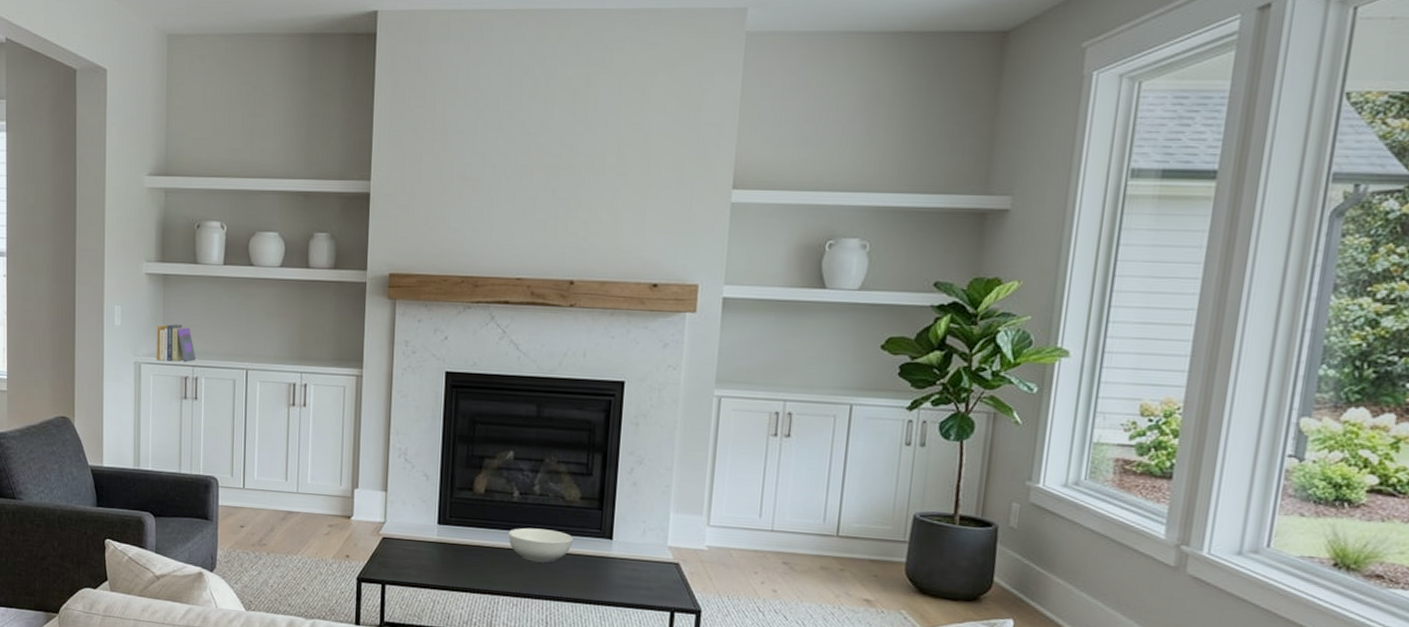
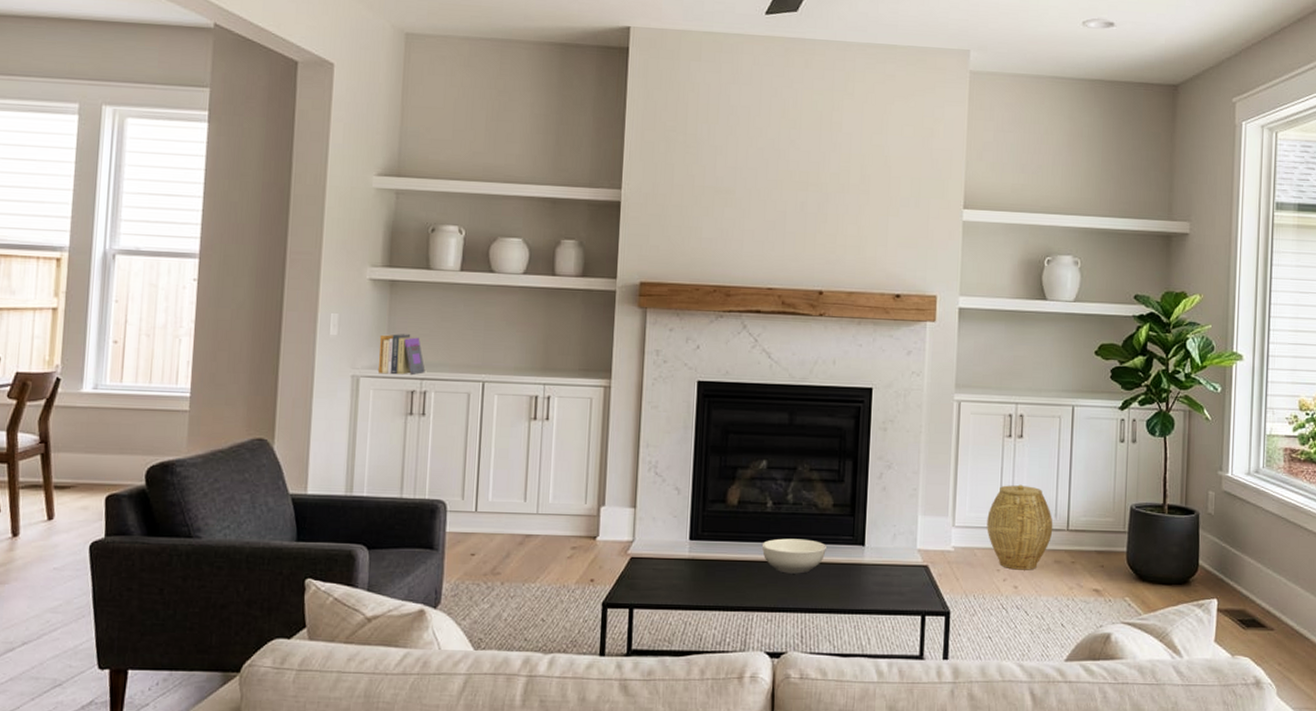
woven basket: none [745,486,821,575] -> present [987,484,1053,570]

